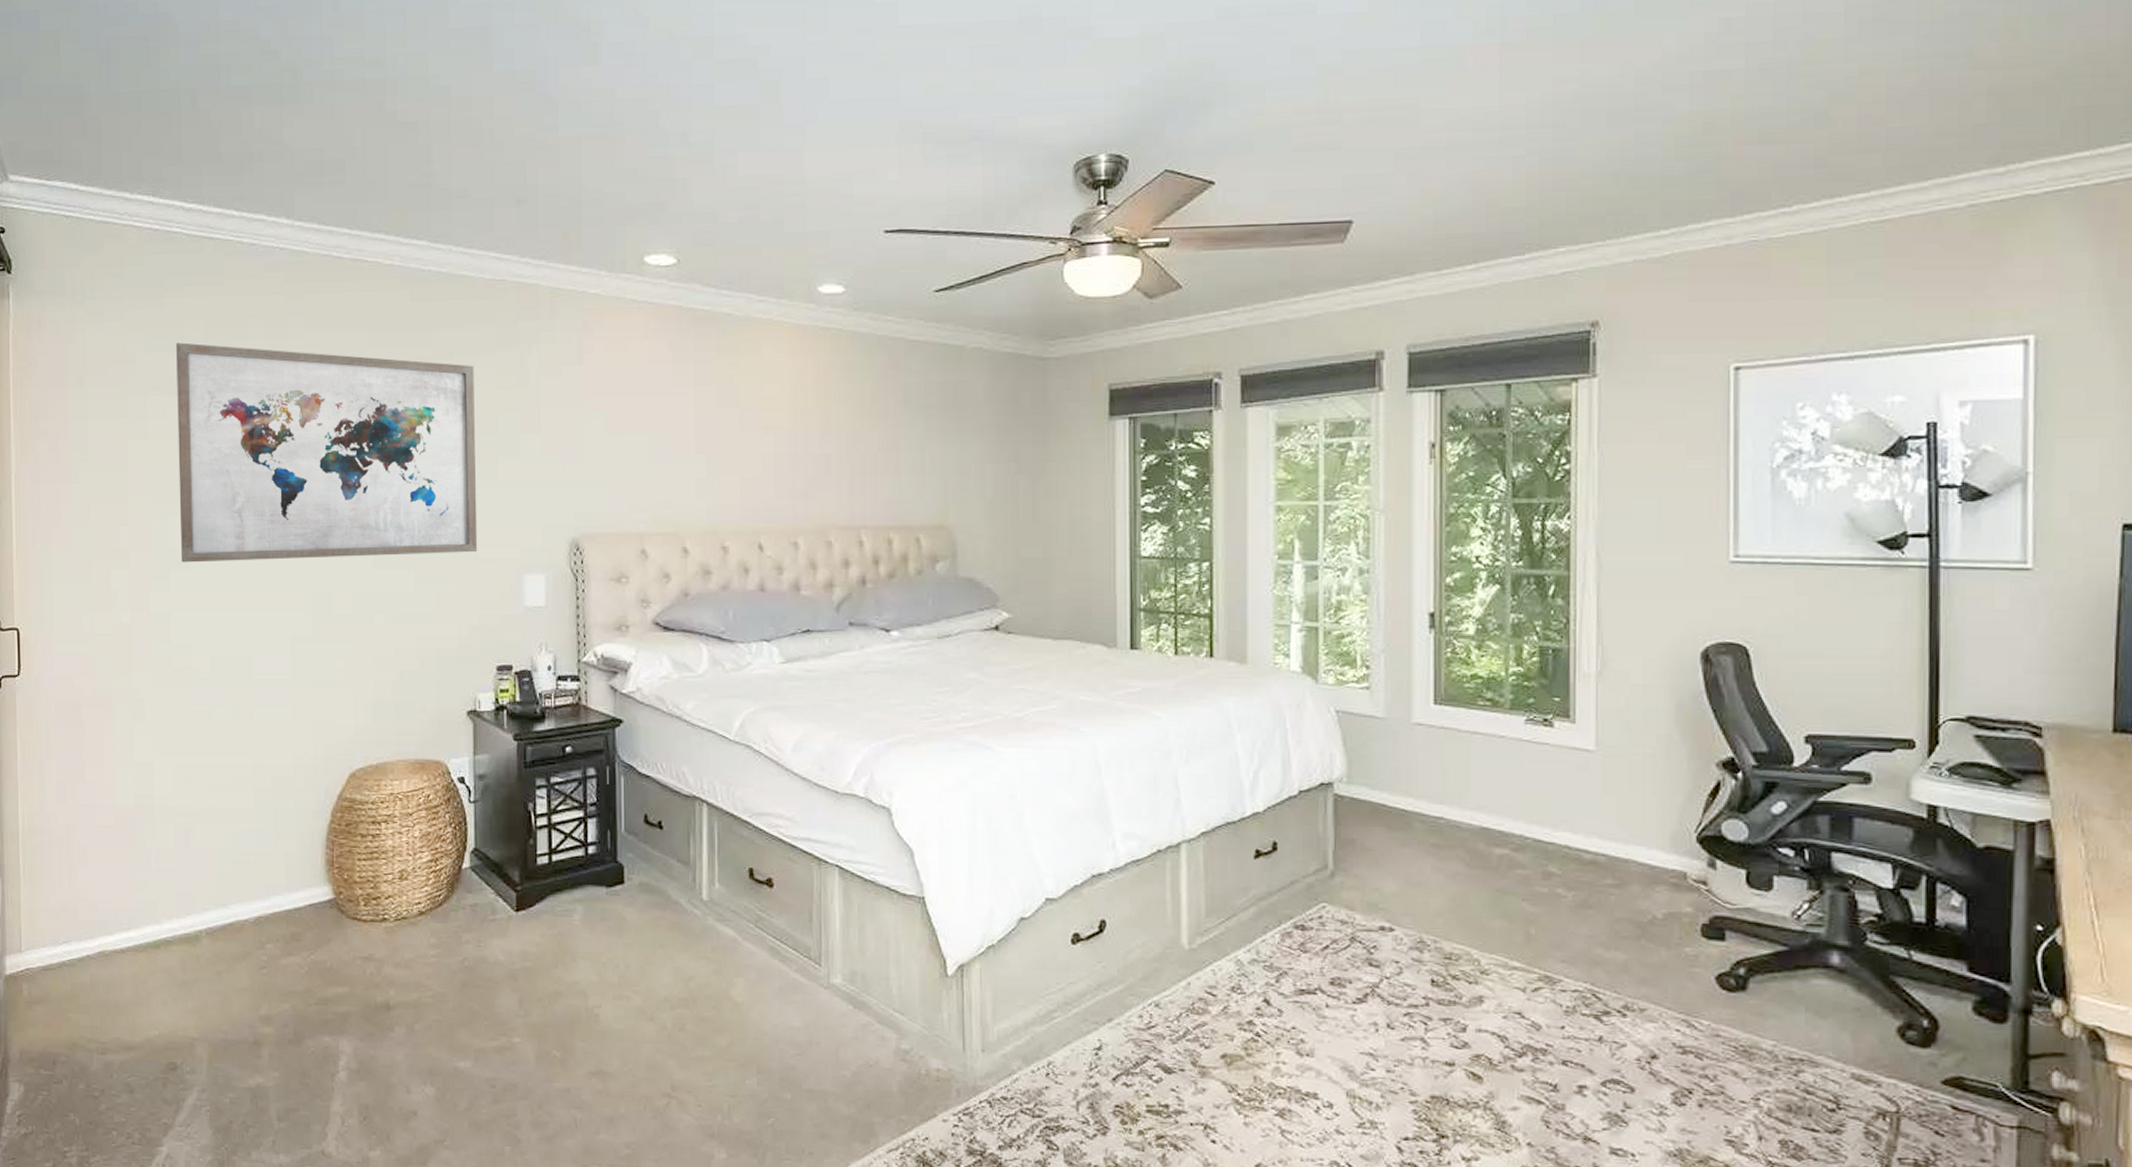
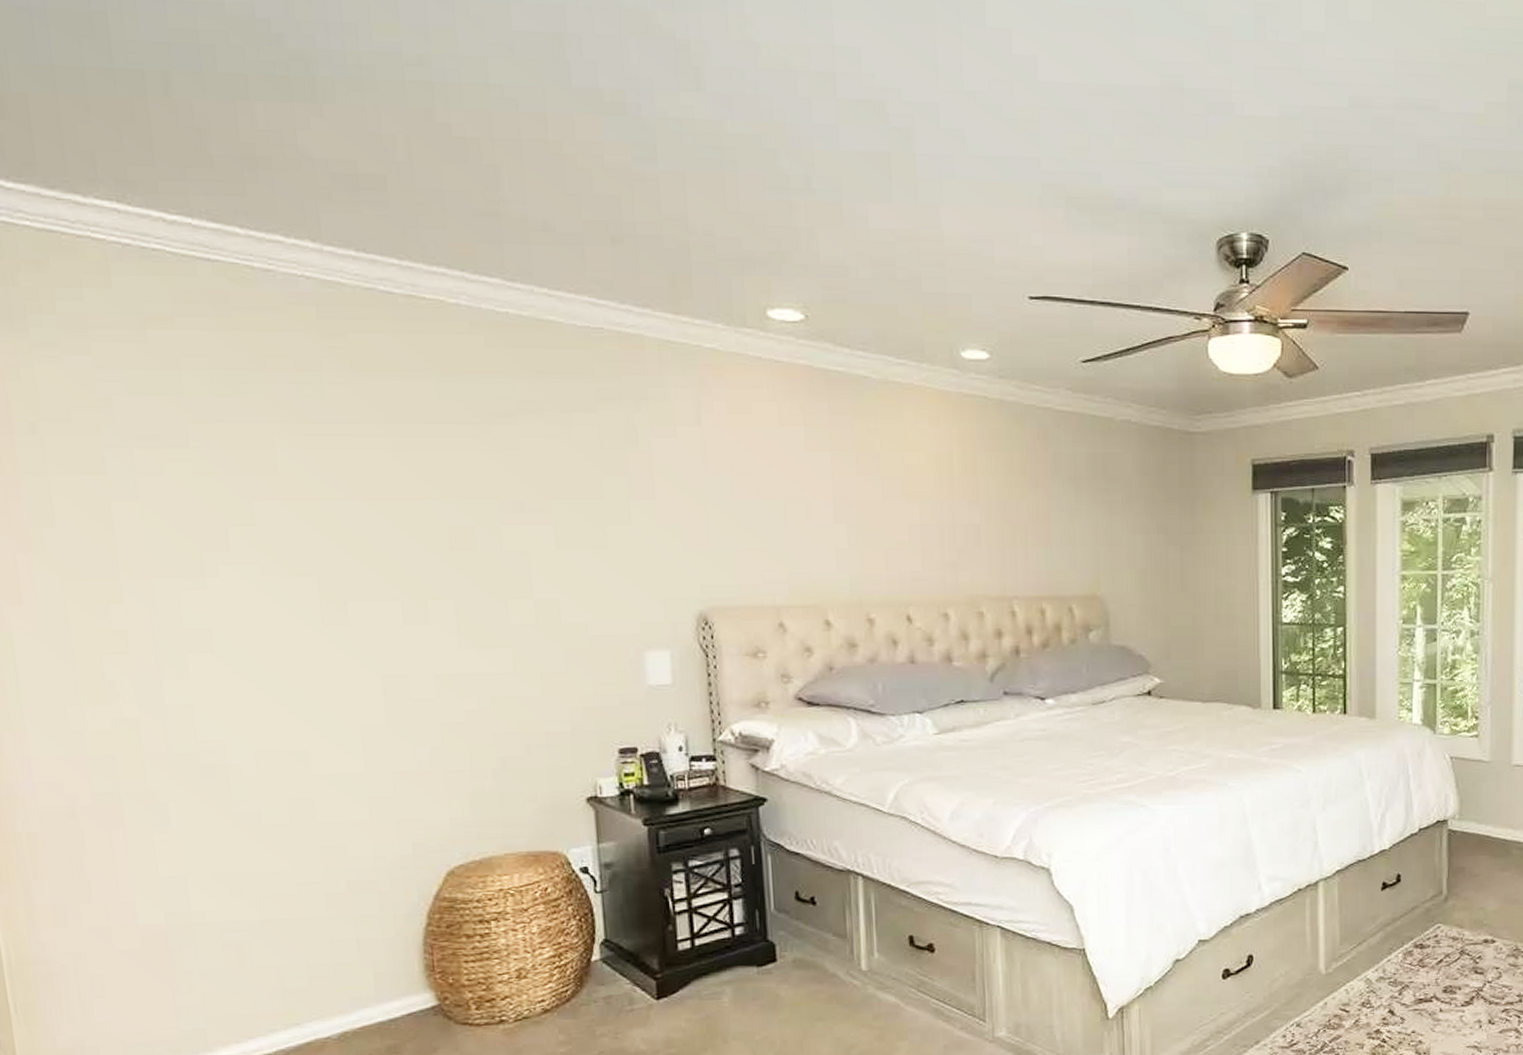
wall art: present [176,342,478,563] -> none [170,385,588,646]

